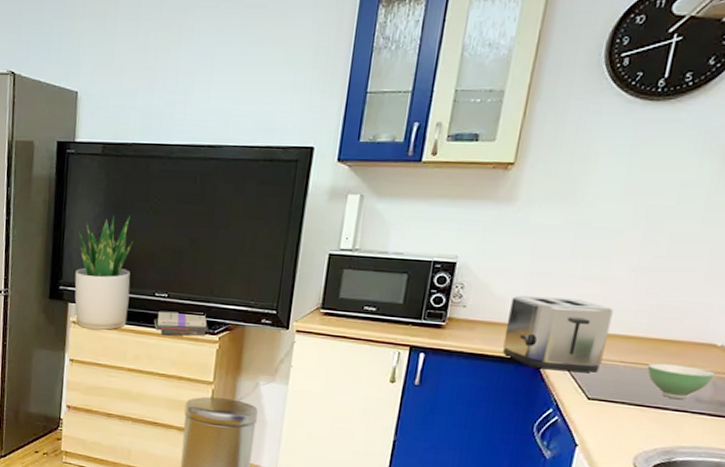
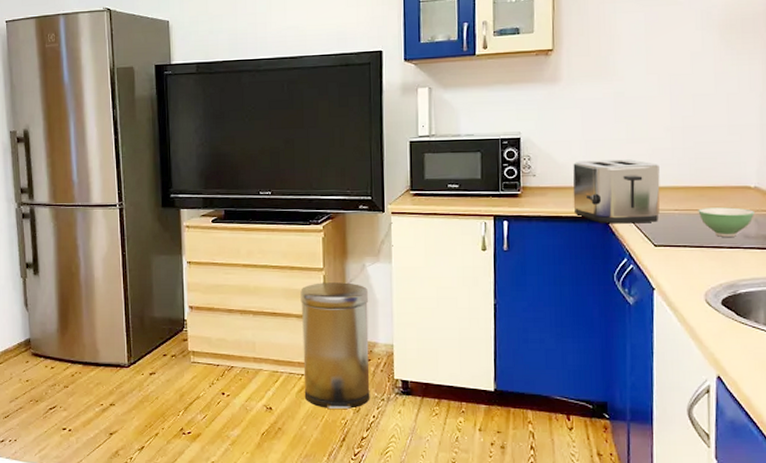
planter: present [74,215,133,331] -> none [182,125,237,232]
books: present [154,311,209,337] -> none [261,205,312,230]

